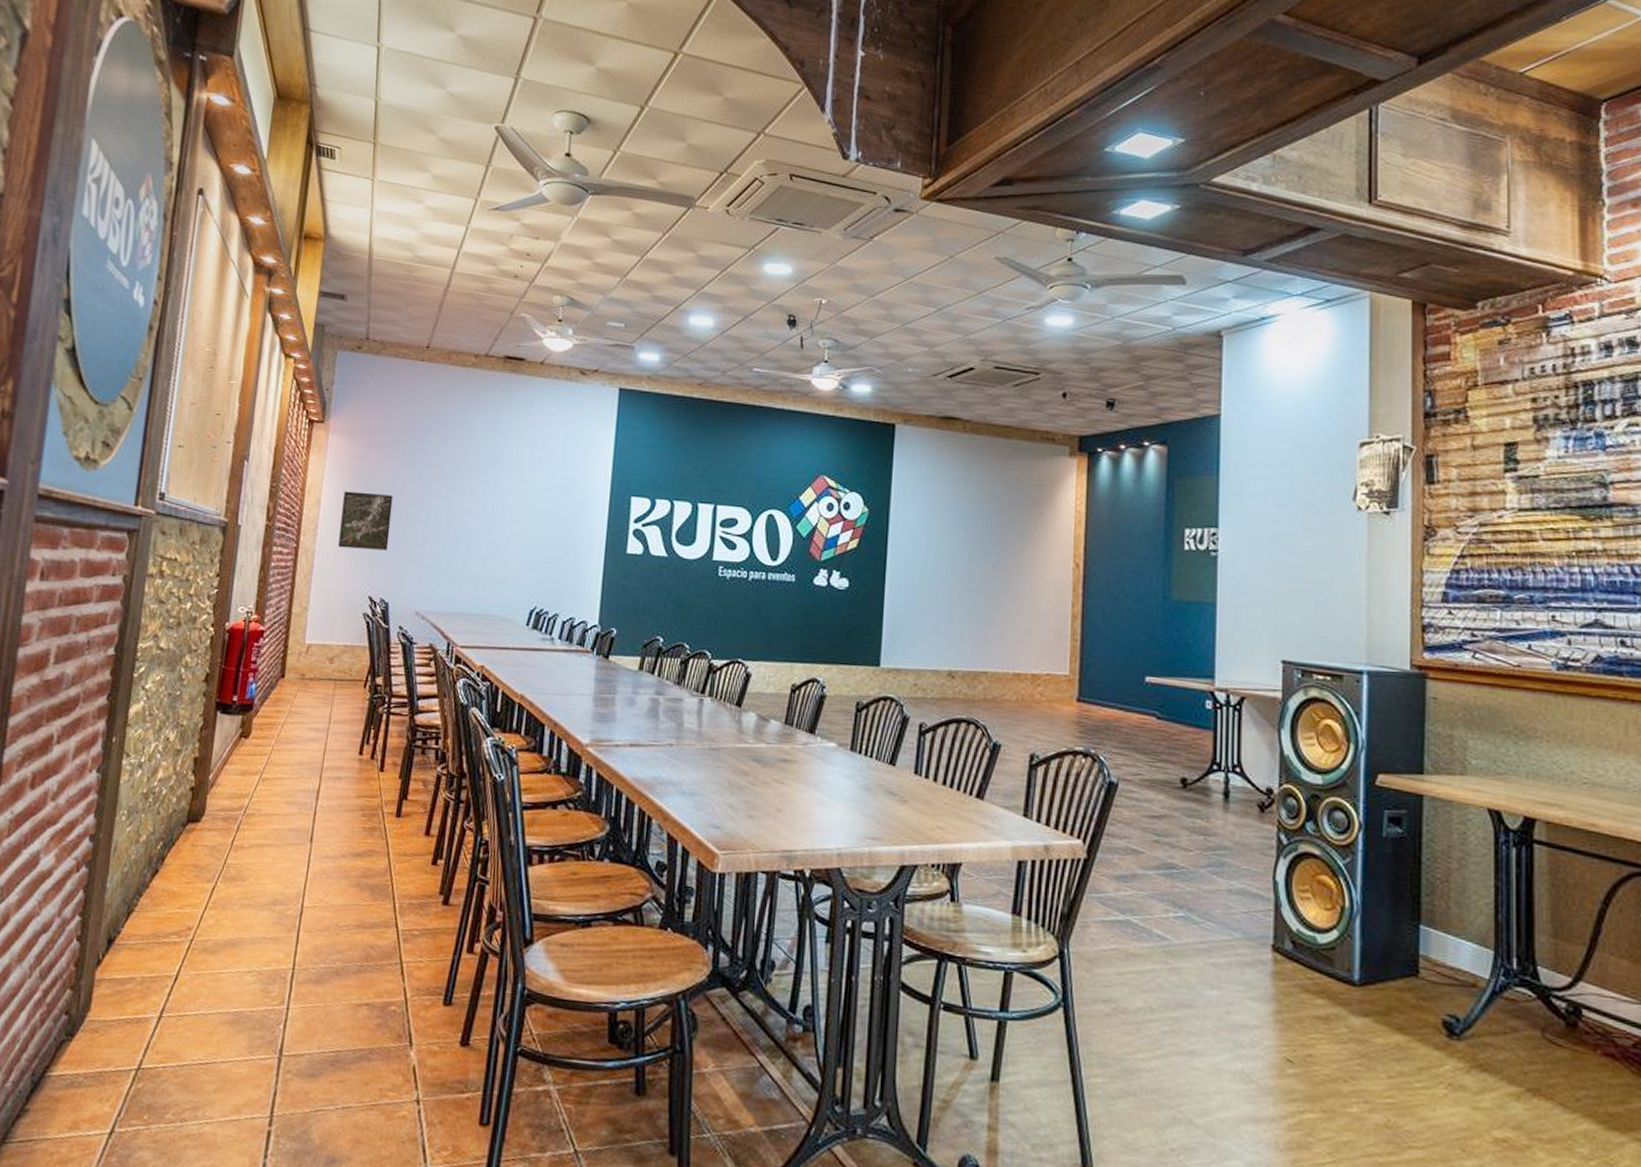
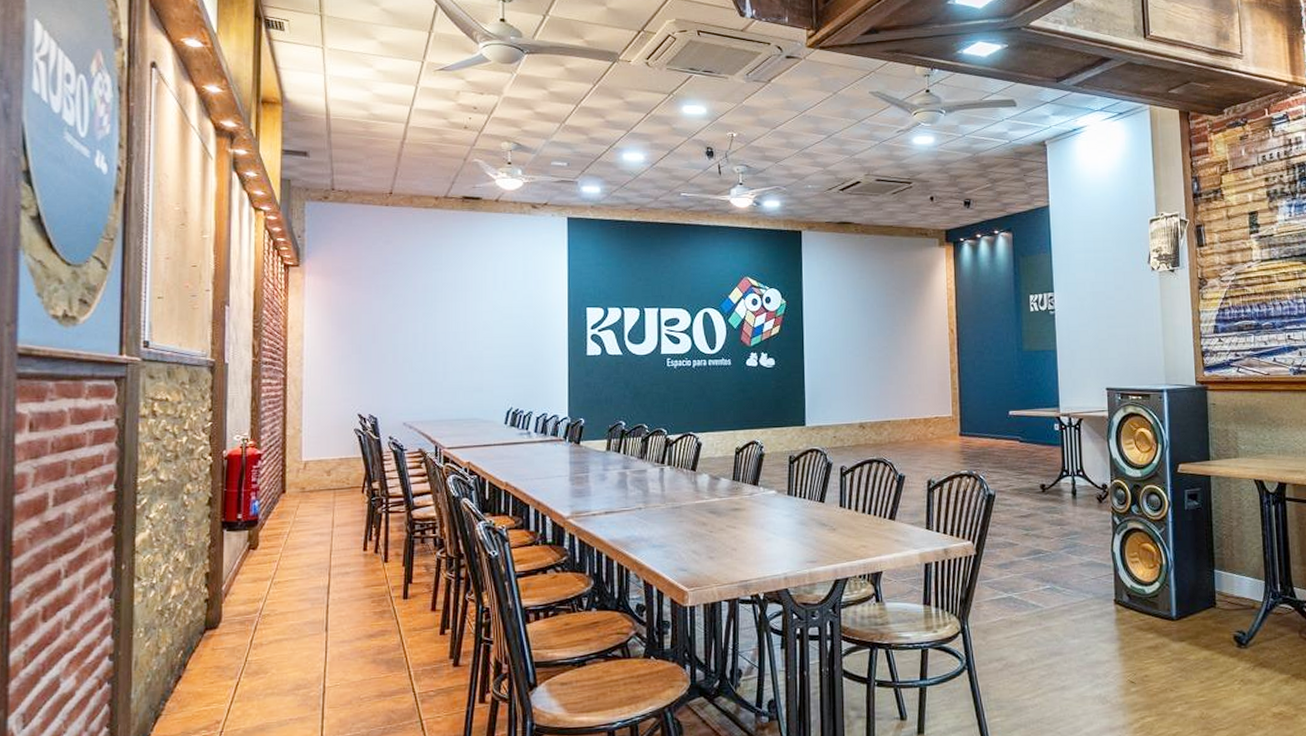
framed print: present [338,491,393,551] -> none [325,324,372,374]

